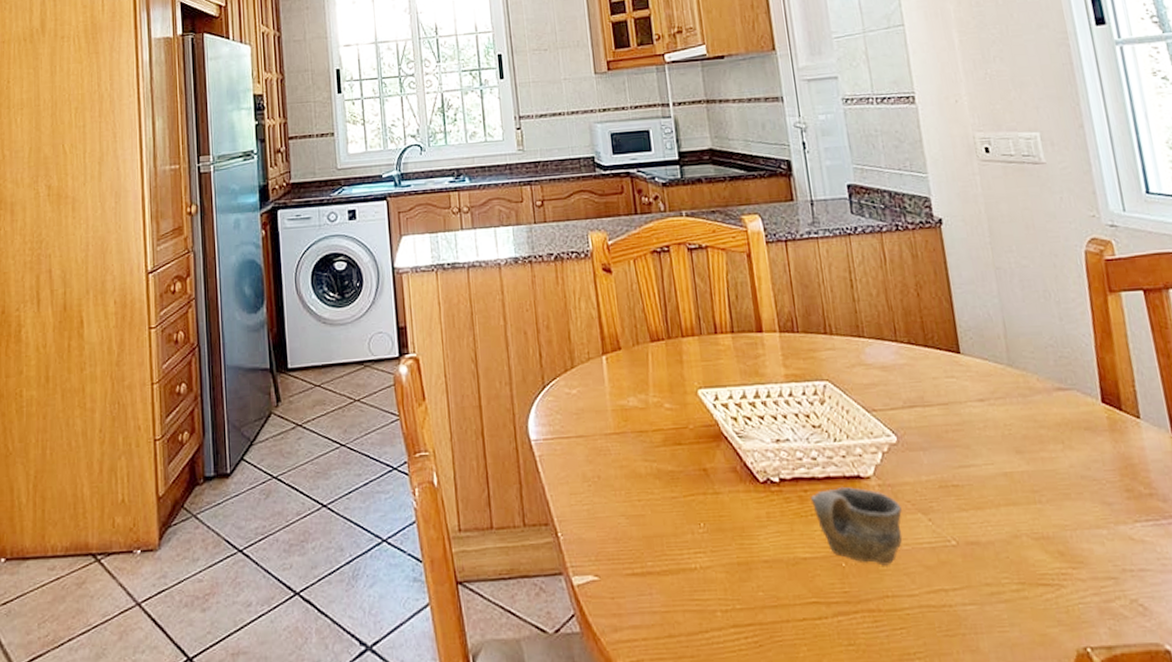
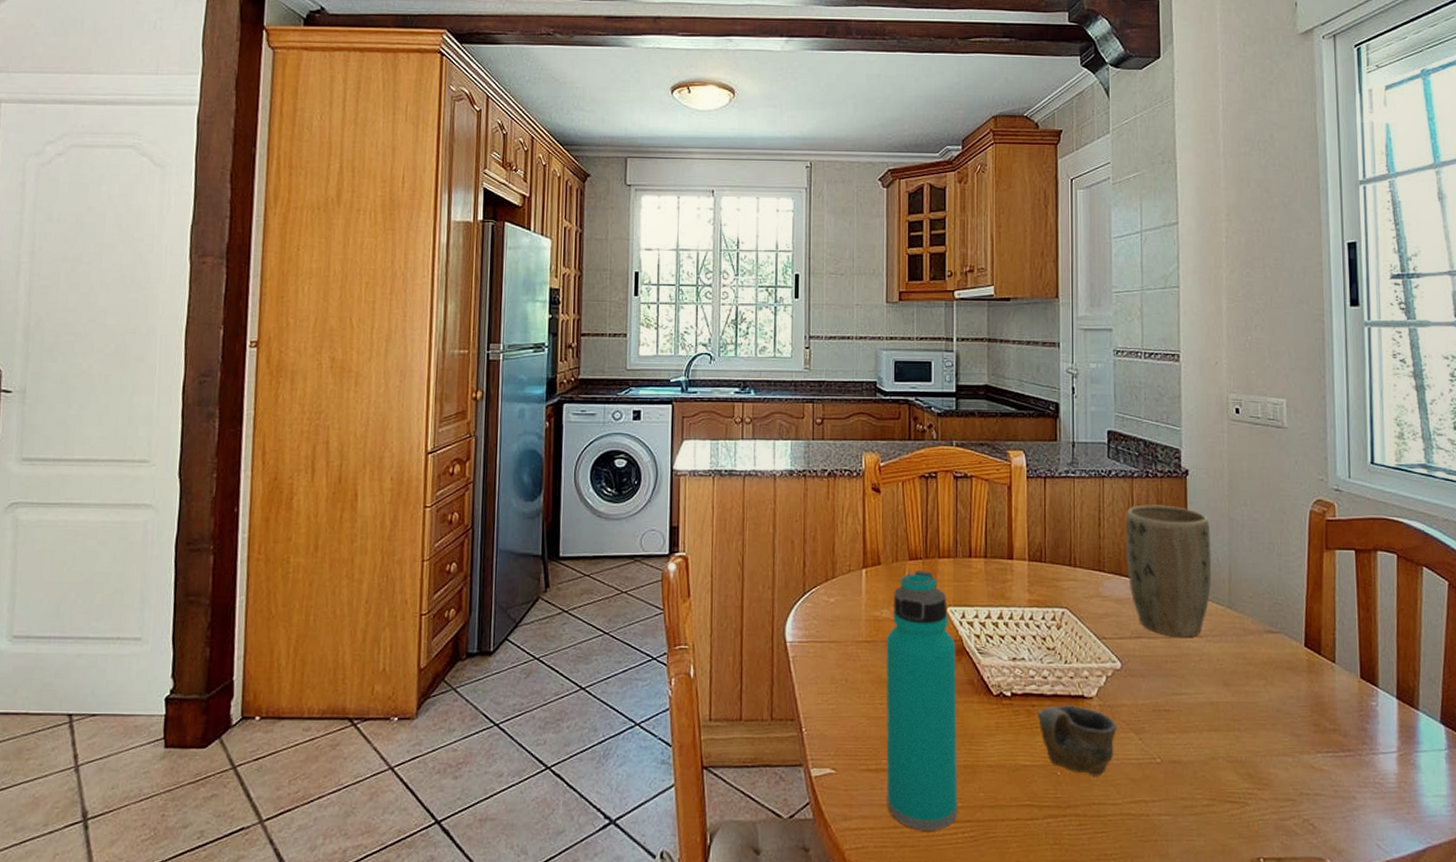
water bottle: none [636,351,737,639] -> present [885,569,958,832]
plant pot: none [878,259,986,403] -> present [1125,504,1212,637]

